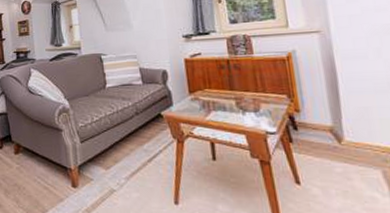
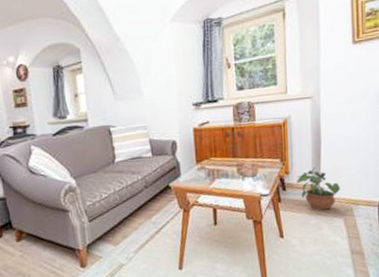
potted plant: none [310,106,371,157] -> present [297,166,340,211]

